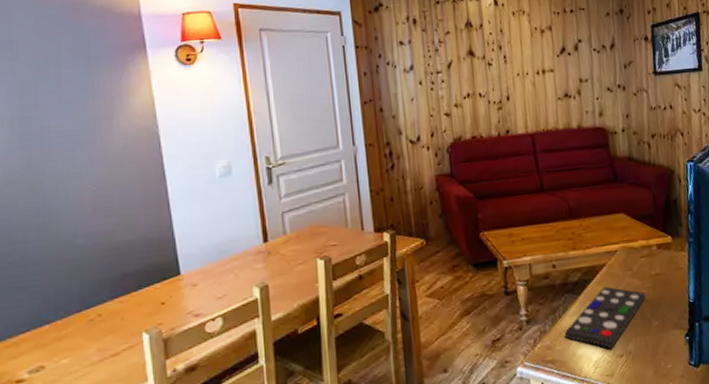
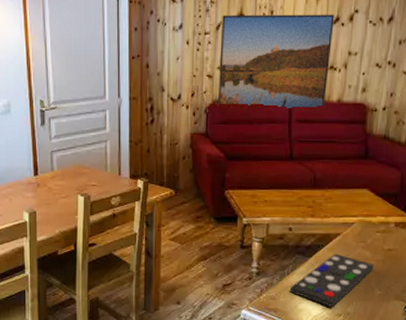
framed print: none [452,45,567,142] -> present [218,14,335,108]

